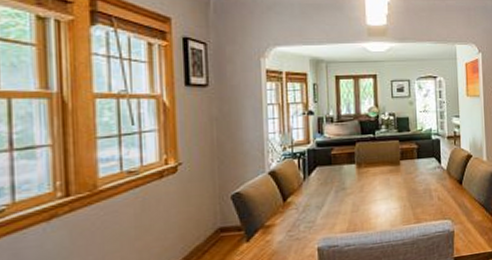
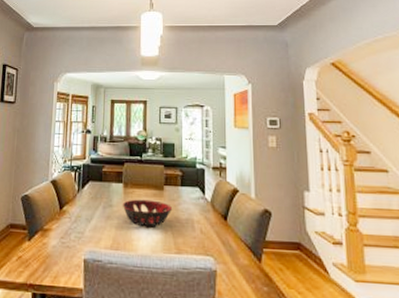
decorative bowl: none [356,176,410,204] -> present [122,199,173,227]

